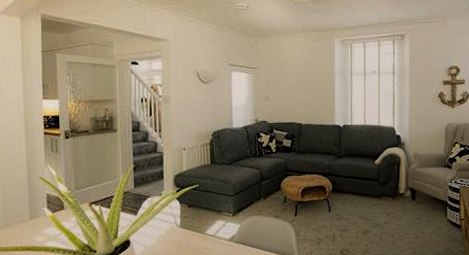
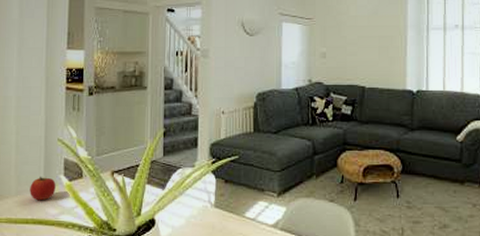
apple: none [17,209,41,231] -> present [30,176,56,201]

